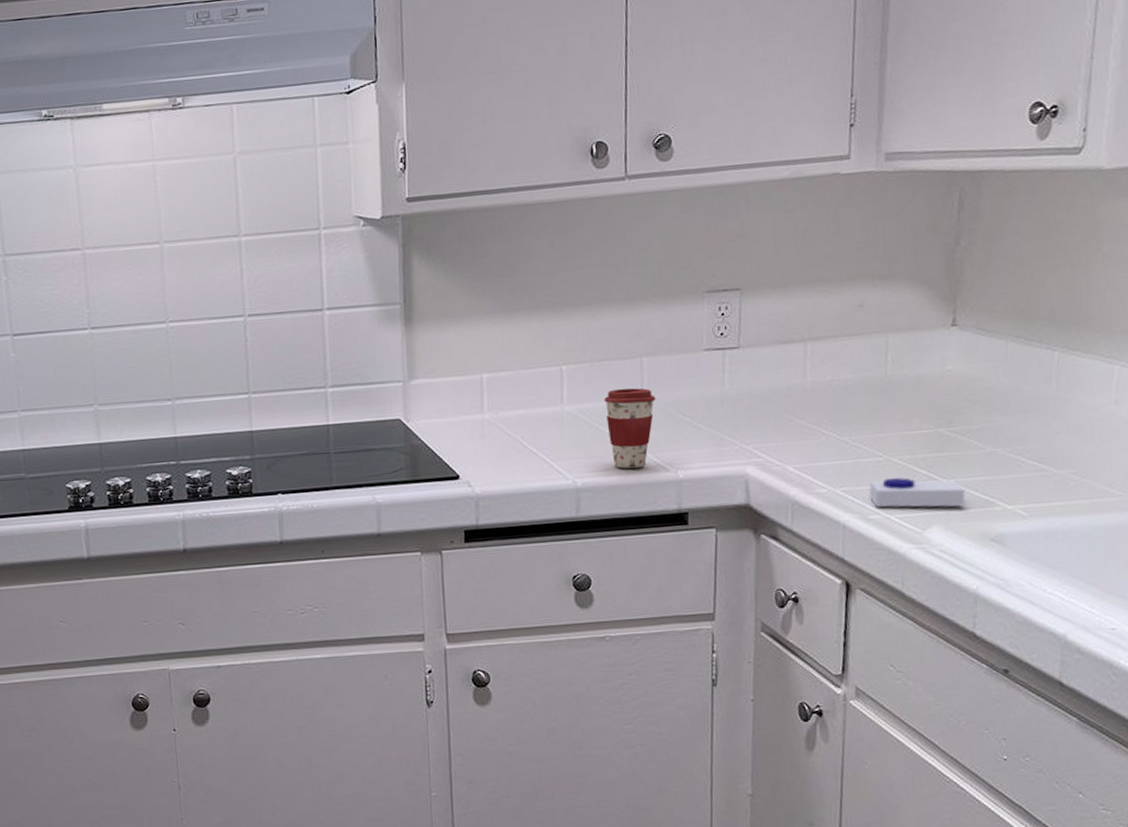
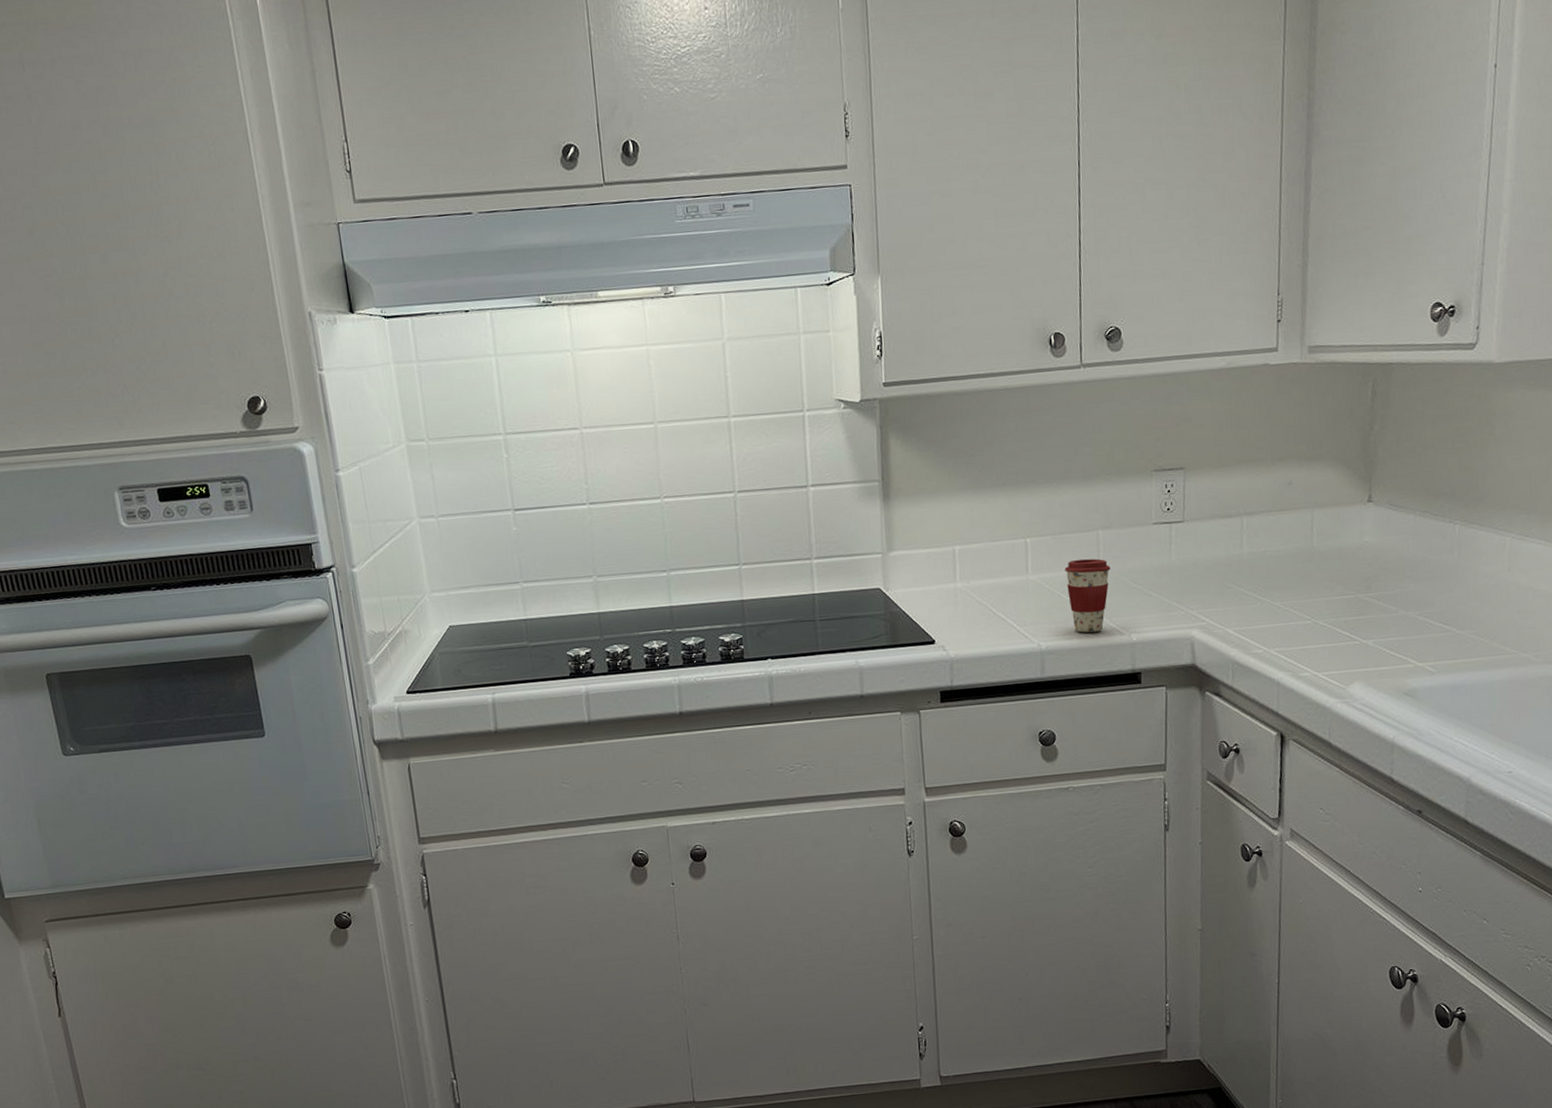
soap bar: present [869,477,965,508] -> none [1299,639,1382,666]

